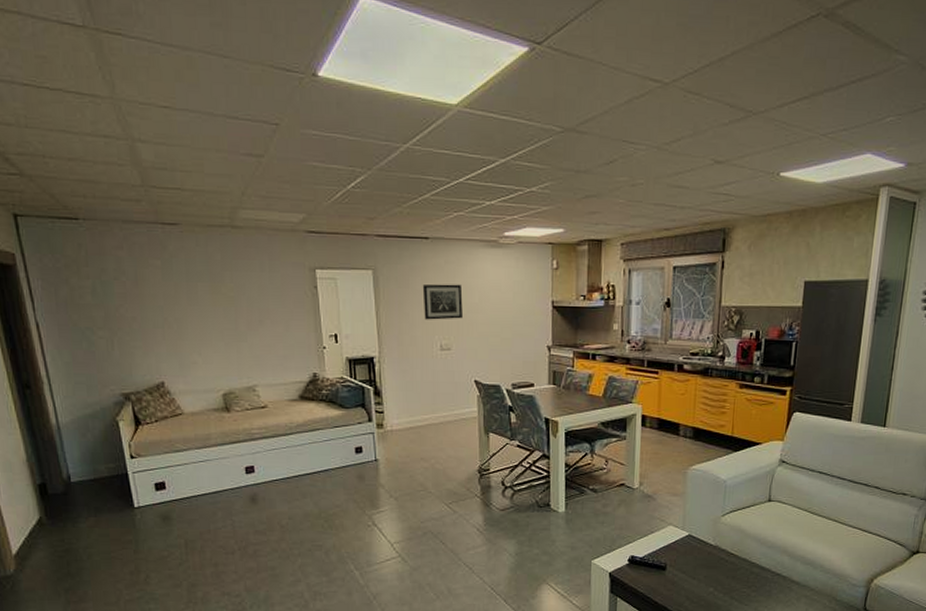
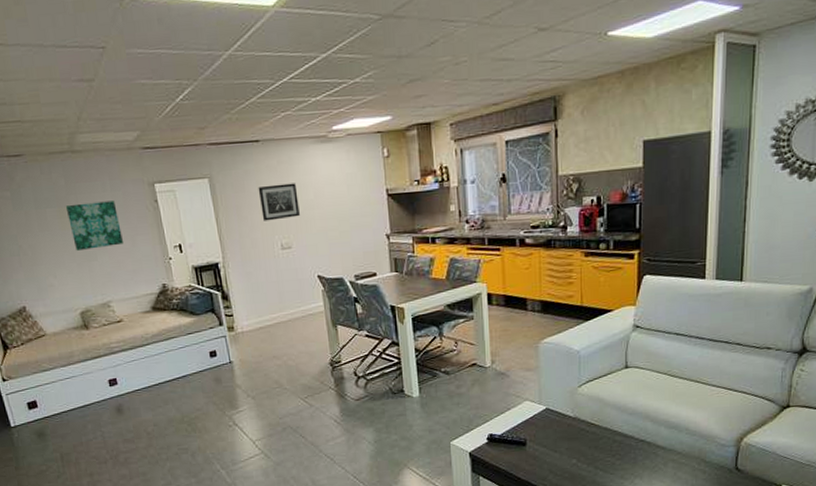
wall art: none [219,281,276,331] -> present [65,200,123,252]

